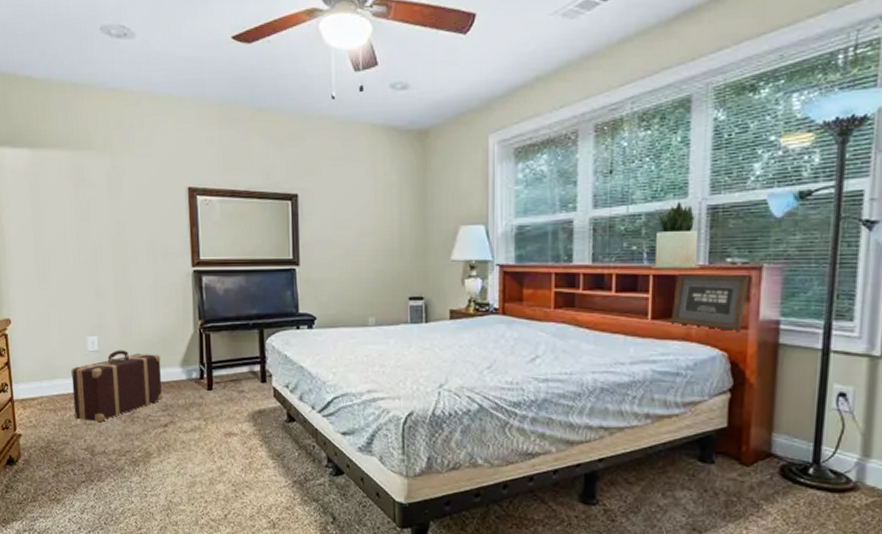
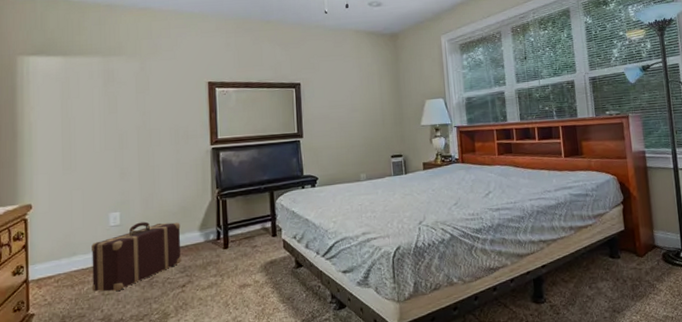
planter: present [651,202,701,271] -> none [556,76,591,123]
picture frame: present [670,273,749,331] -> none [577,121,623,161]

